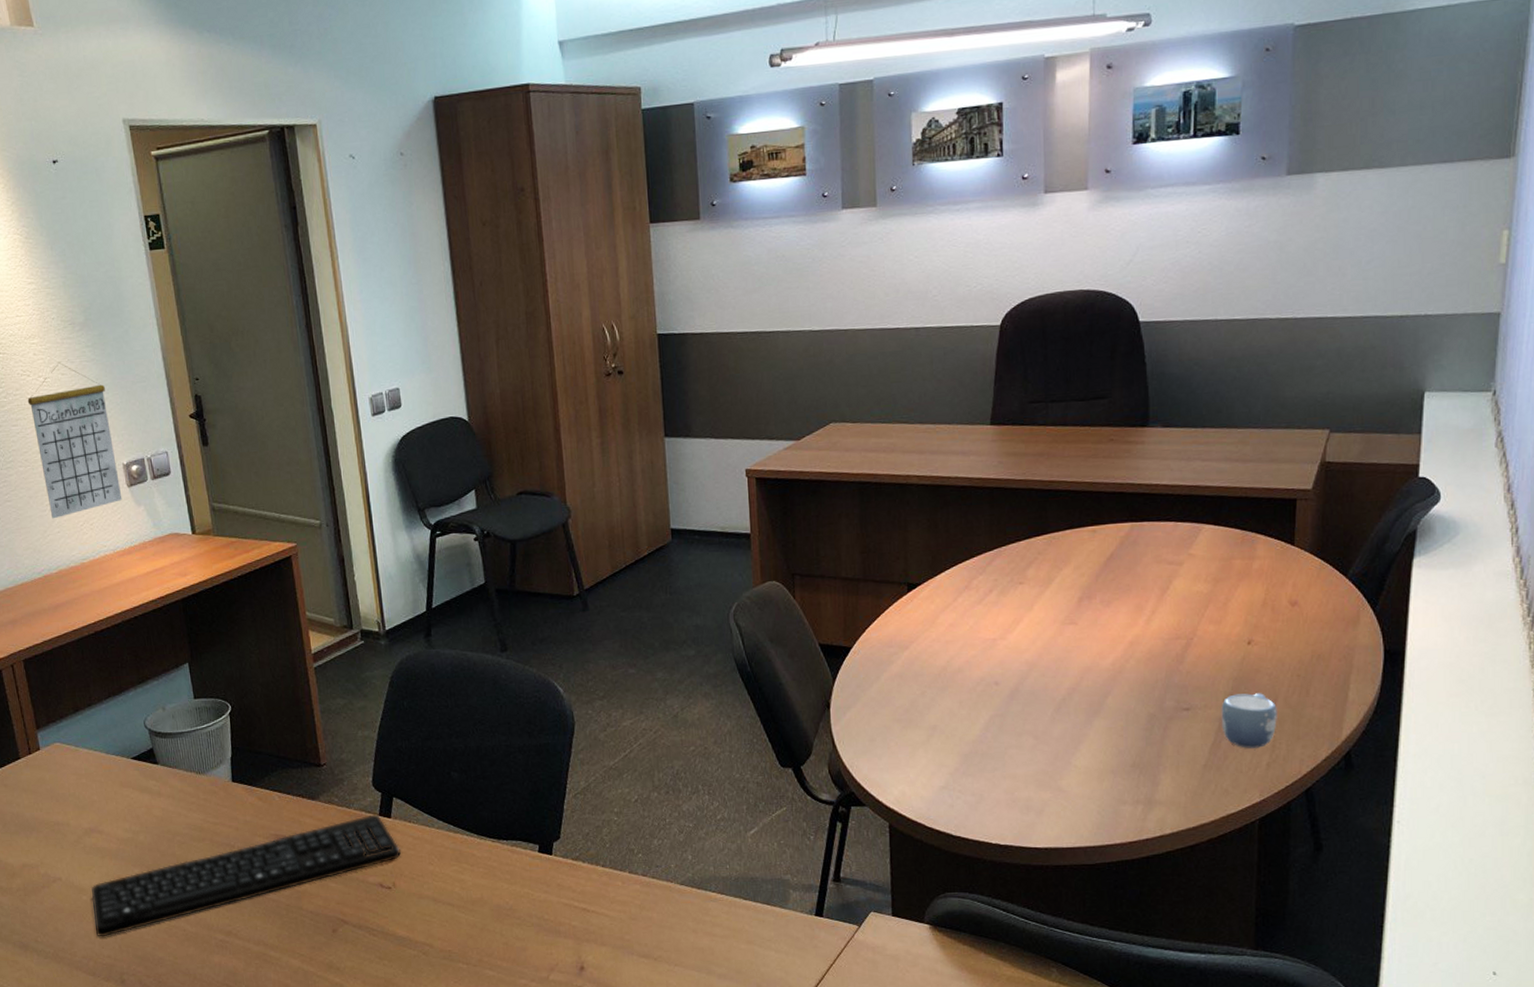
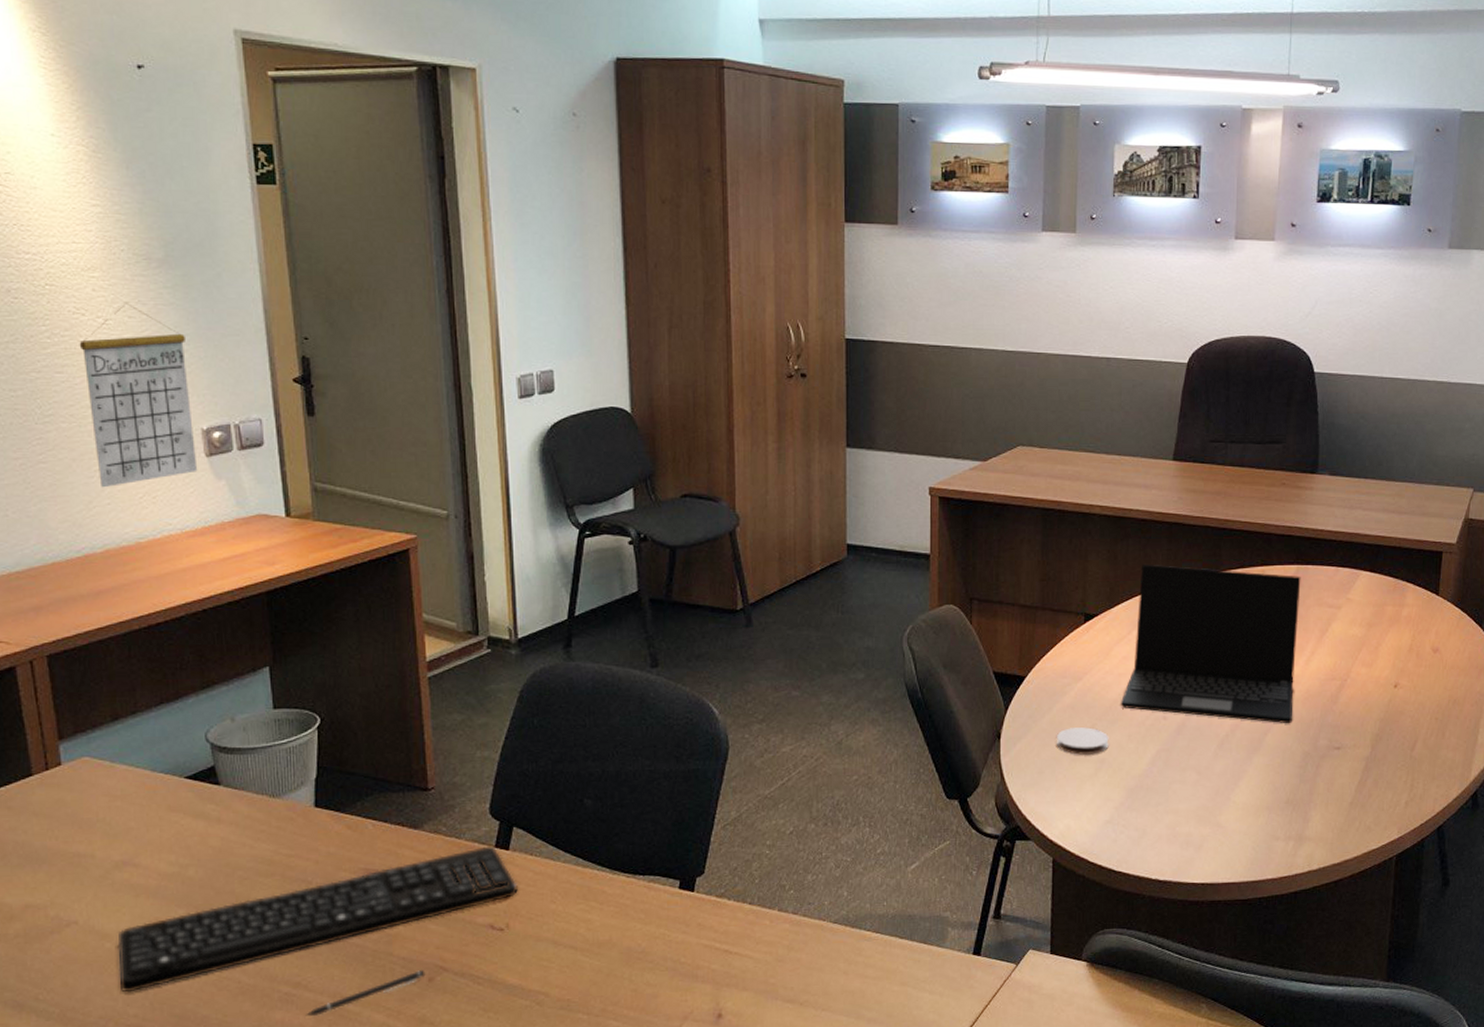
pen: none [237,922,330,960] -> present [306,970,426,1016]
coaster: none [885,695,940,722] -> present [1056,727,1109,755]
laptop: none [949,530,1136,686] -> present [1120,564,1301,724]
mug: present [1221,693,1277,748] -> none [1367,734,1417,787]

